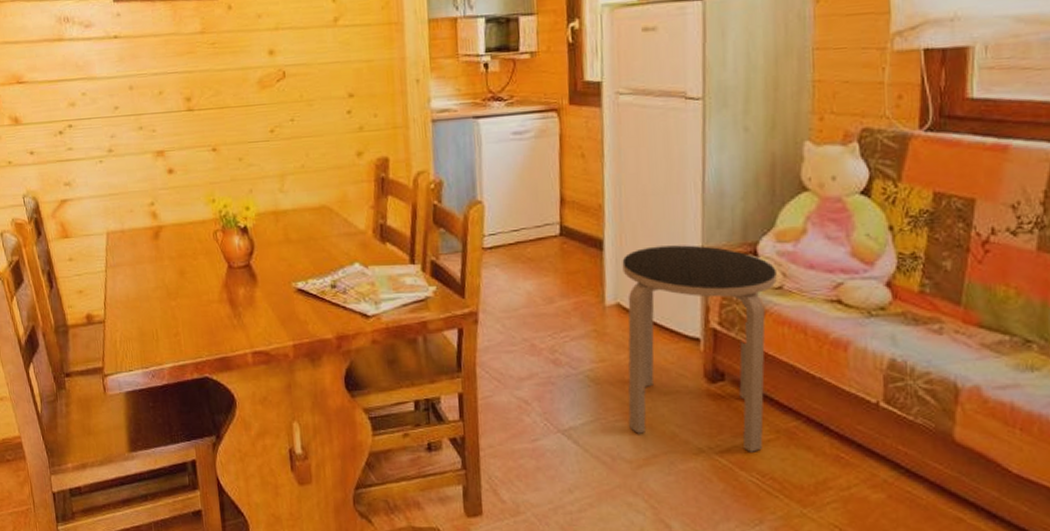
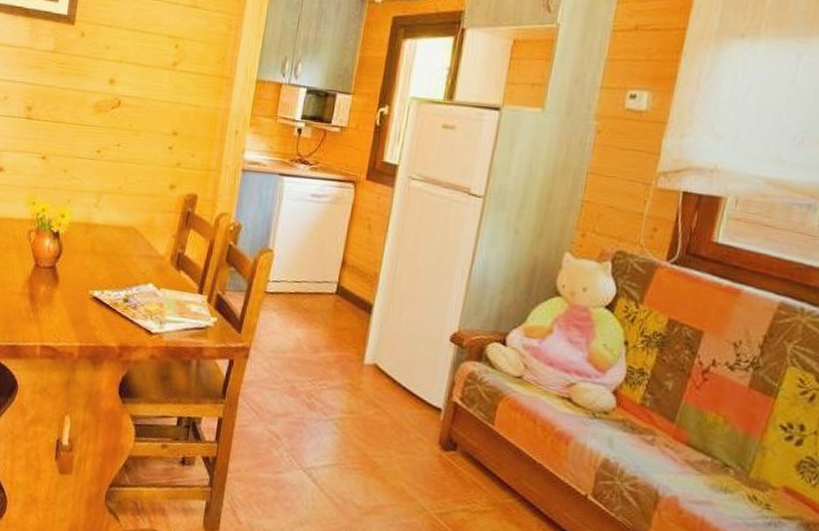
side table: present [622,245,777,452] -> none [364,319,520,520]

